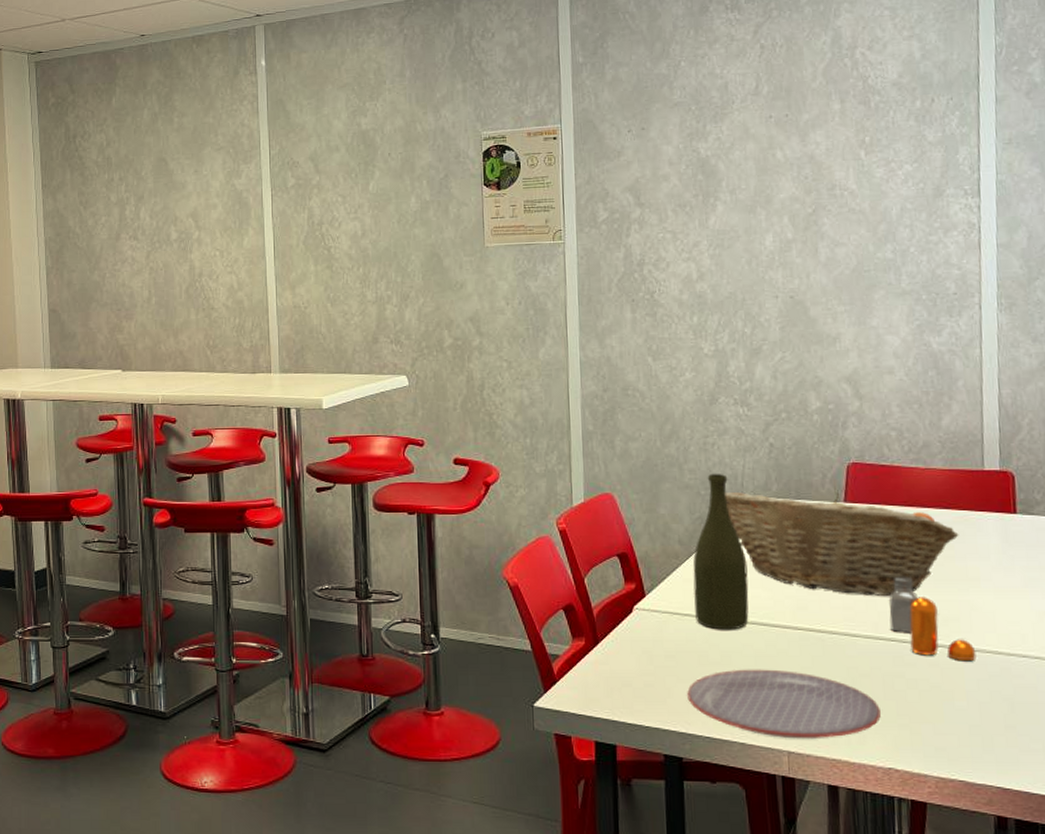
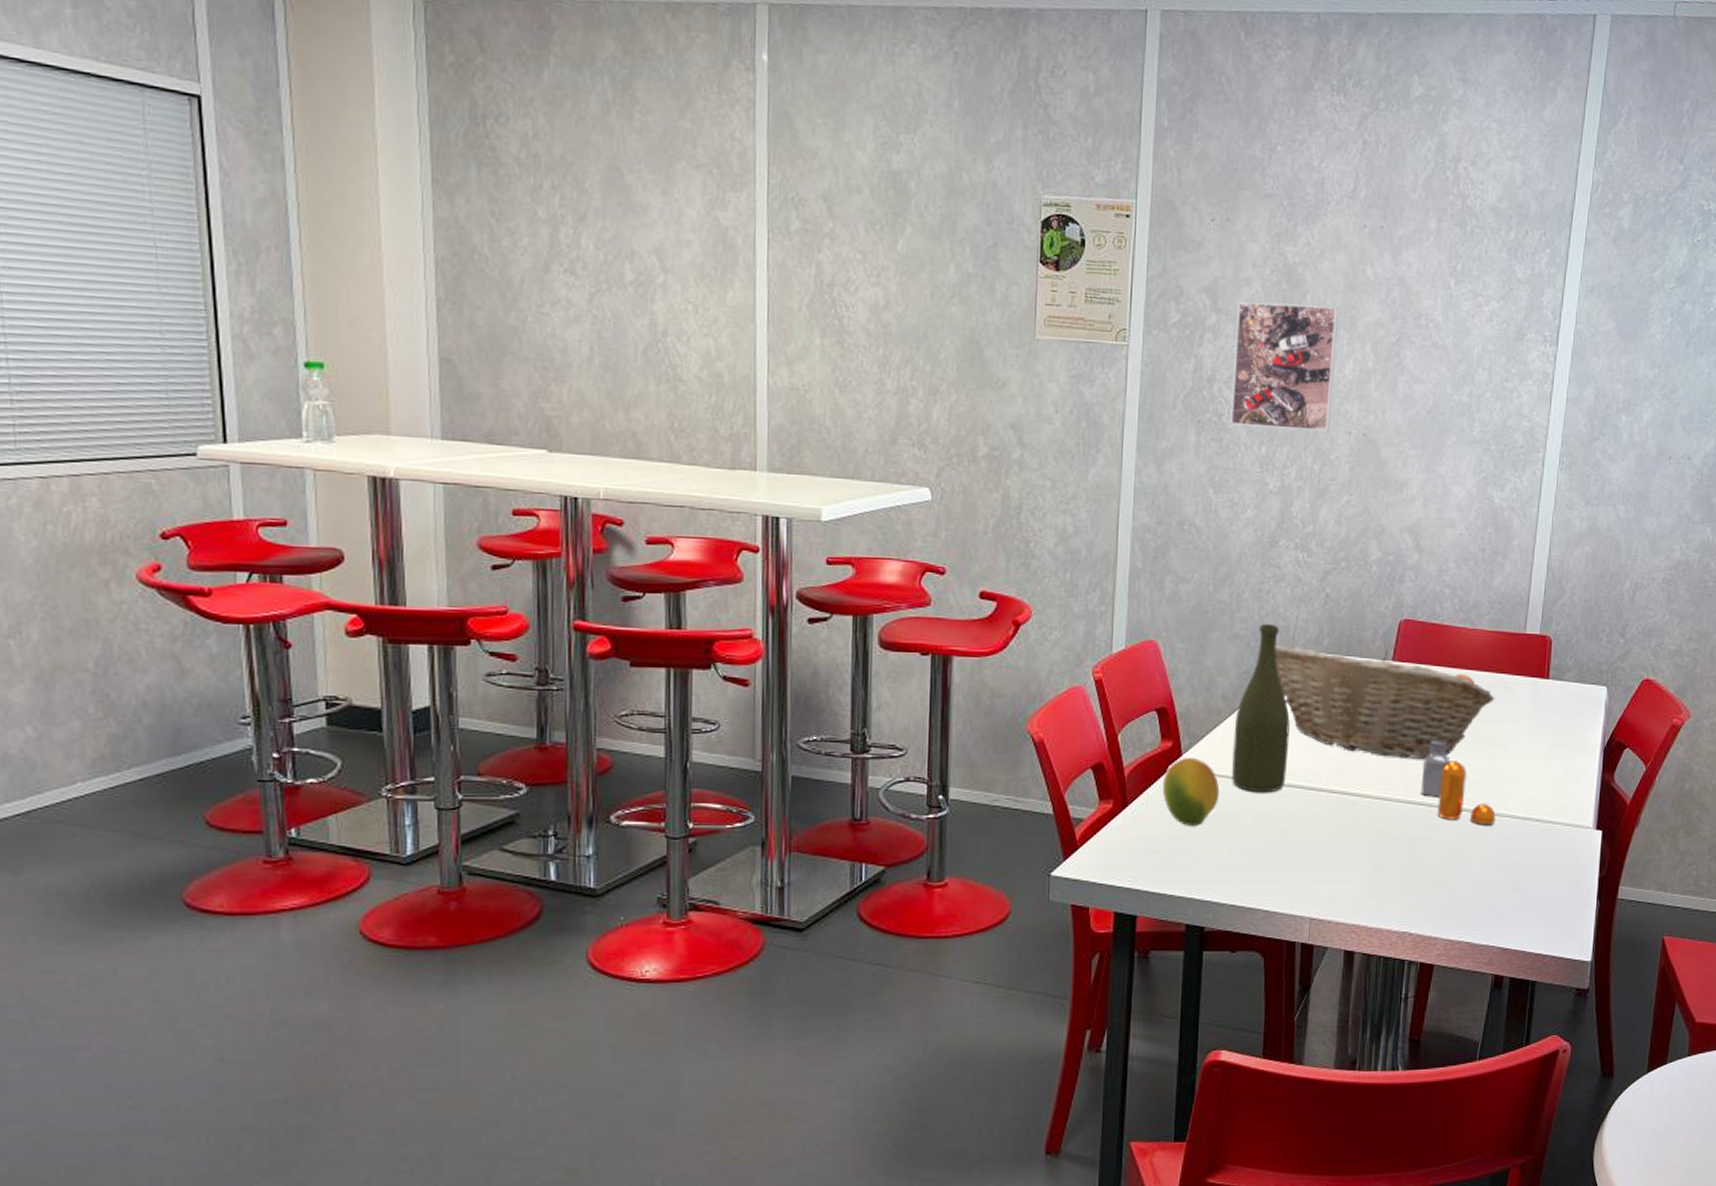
fruit: none [629,597,685,662] -> present [1162,757,1220,826]
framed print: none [658,188,757,300] -> present [1231,301,1338,432]
plate: present [687,669,881,739] -> none [1215,834,1402,905]

